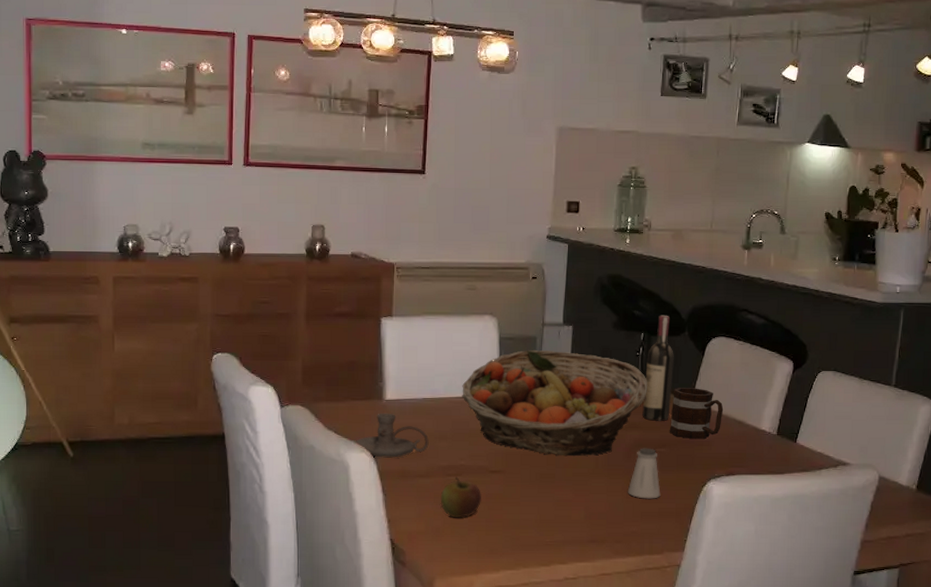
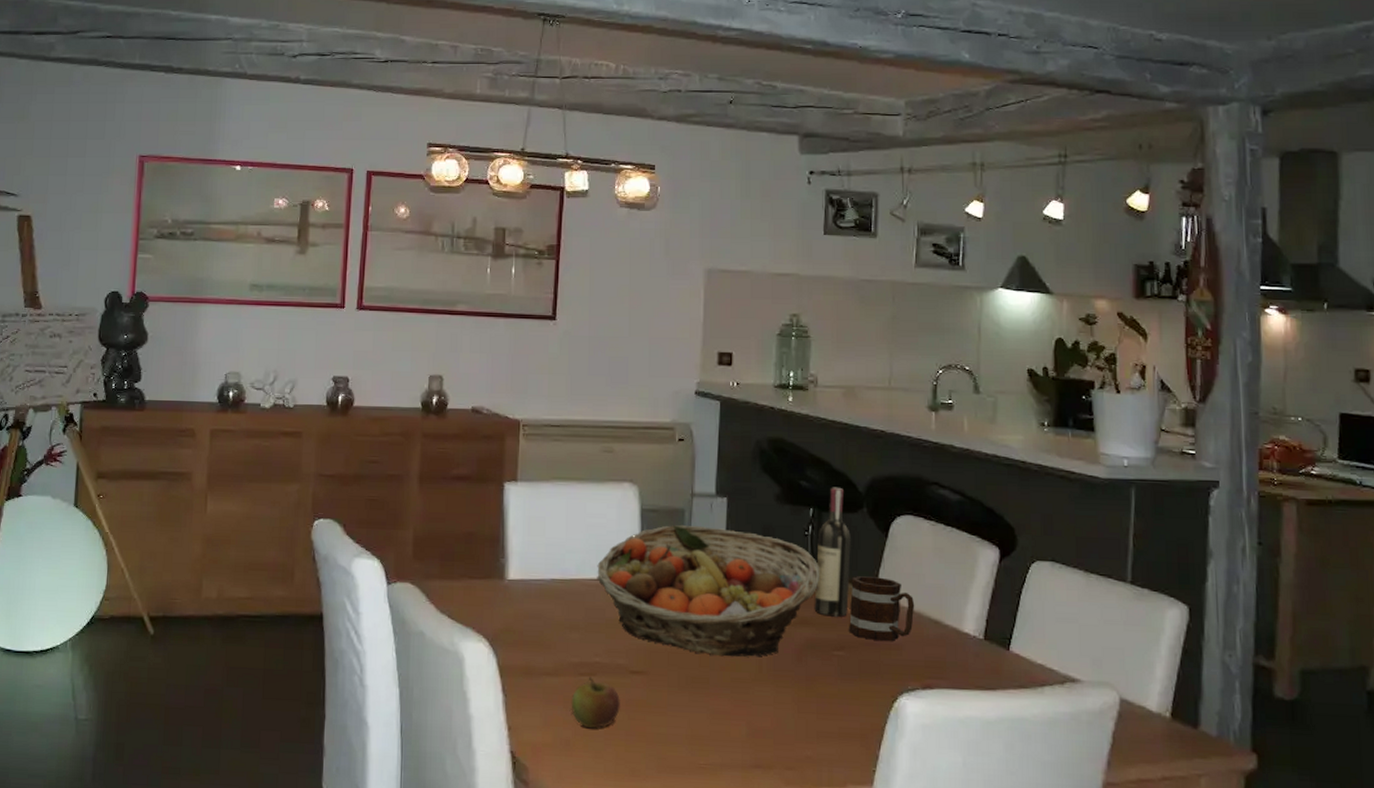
candle holder: present [355,413,429,458] -> none [471,595,558,650]
saltshaker: present [627,448,661,499] -> none [799,649,841,715]

